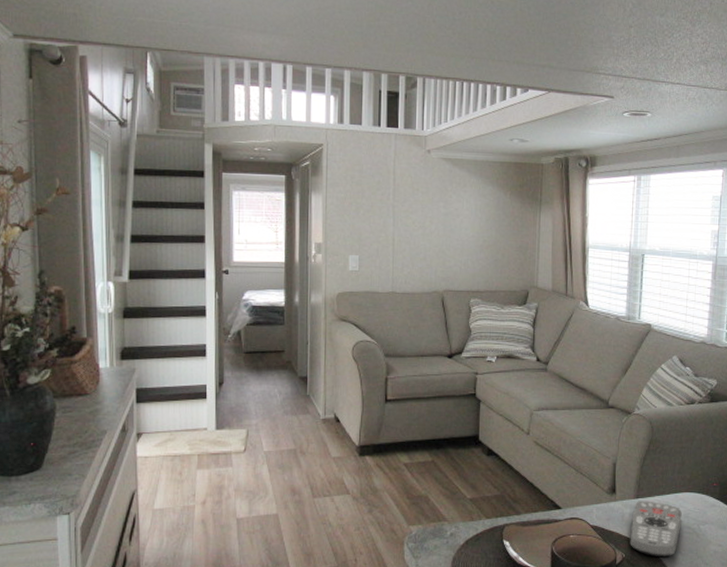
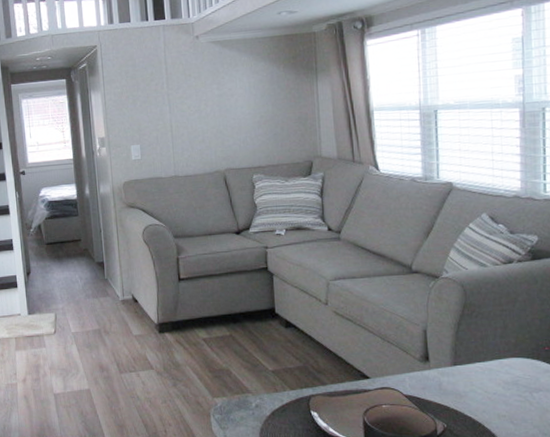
remote control: present [630,501,682,558] -> none [450,368,510,428]

